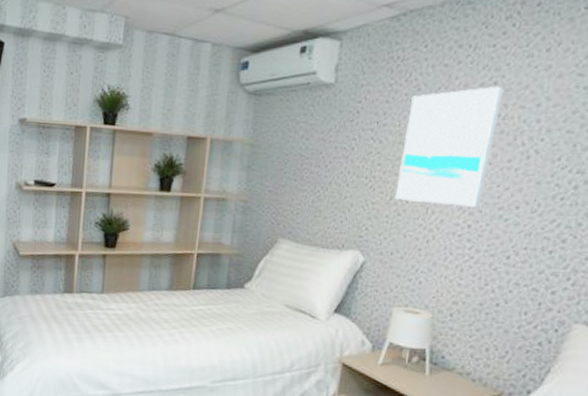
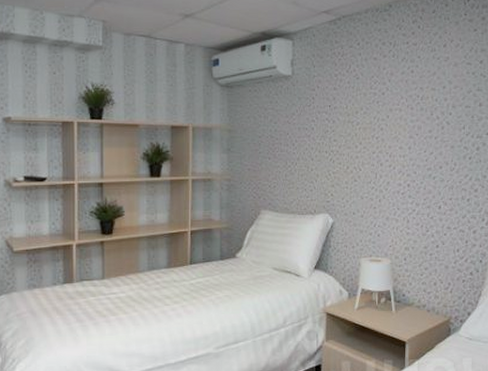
wall art: present [394,86,504,208] -> none [350,73,418,170]

